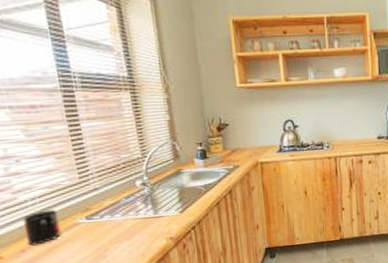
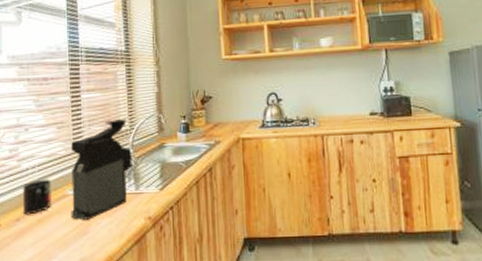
coffee maker: none [75,147,149,246] -> present [70,119,133,220]

